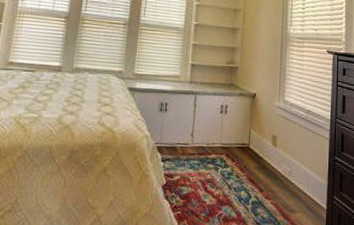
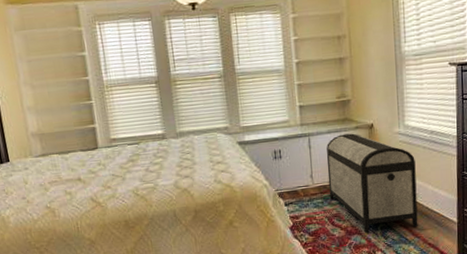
storage chest: none [206,98,291,207] -> present [326,133,418,234]

